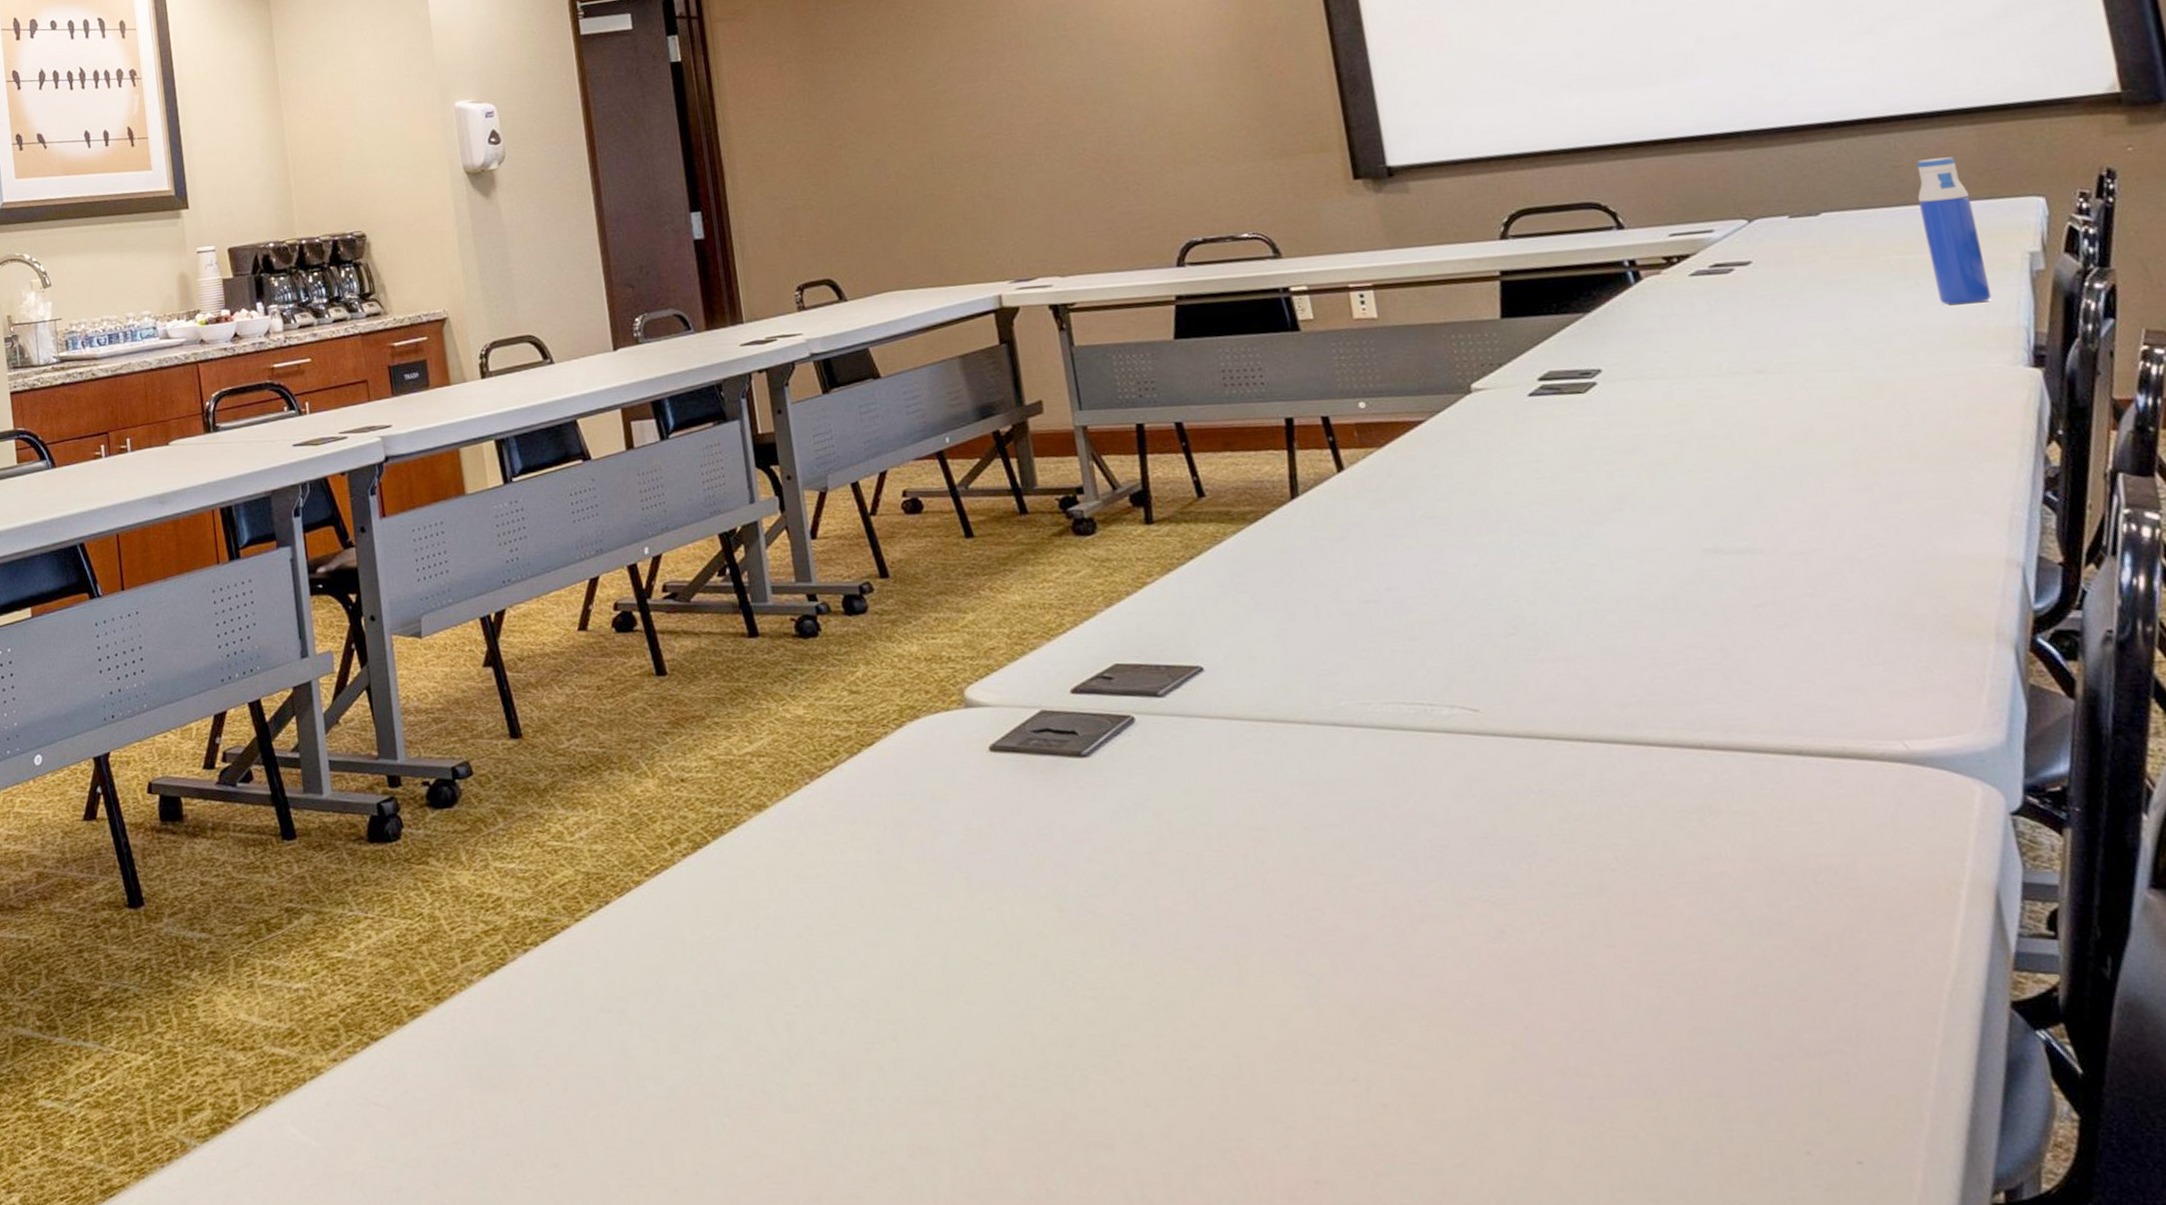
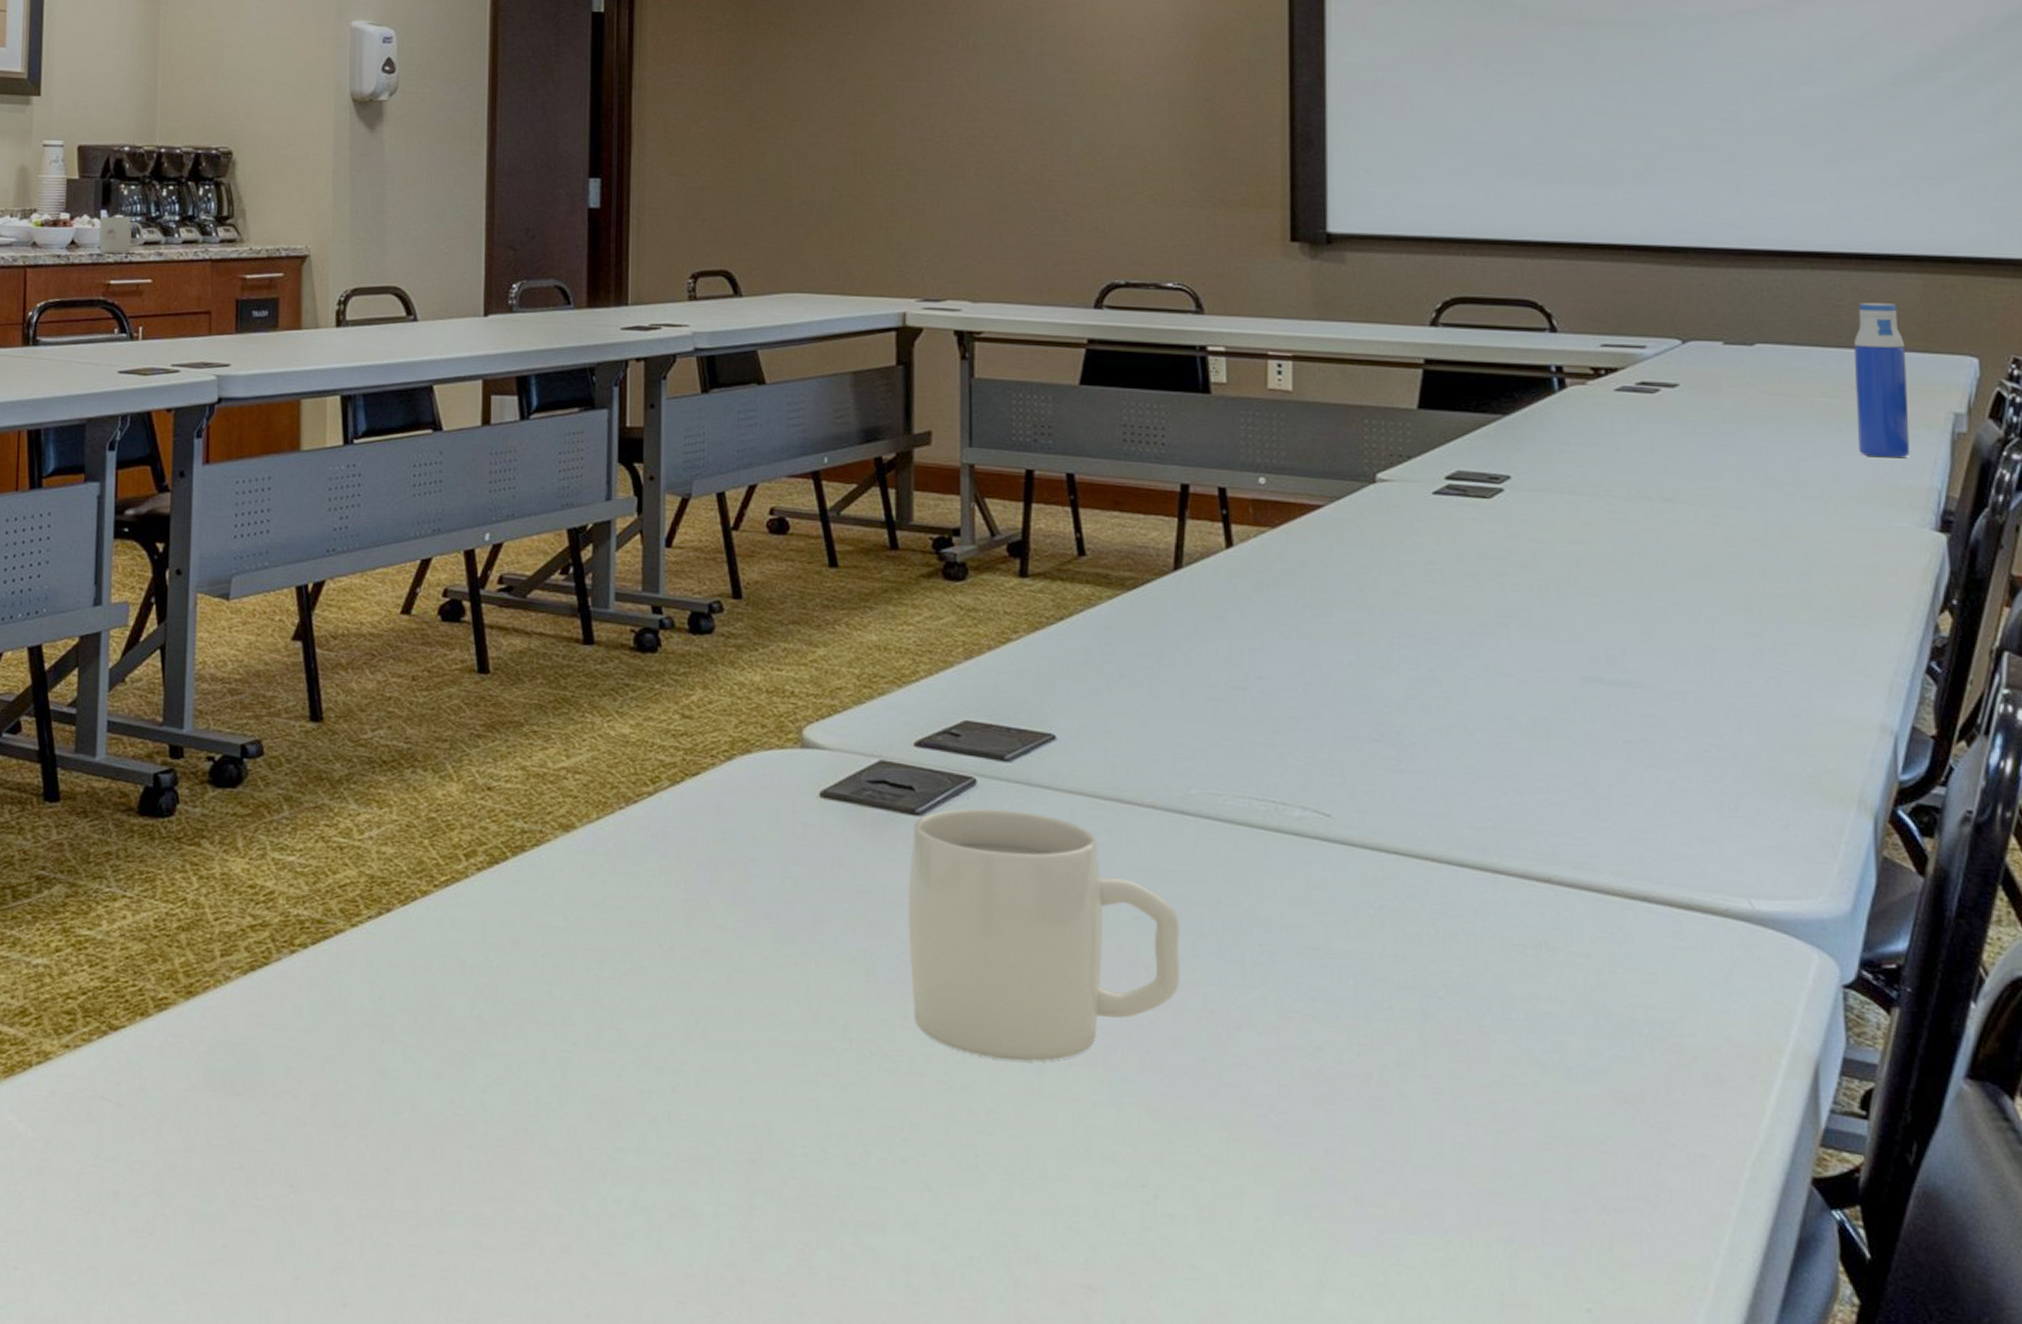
mug: none [257,305,298,342] -> present [98,216,144,254]
mug: none [1081,741,1358,976] -> present [908,808,1181,1061]

